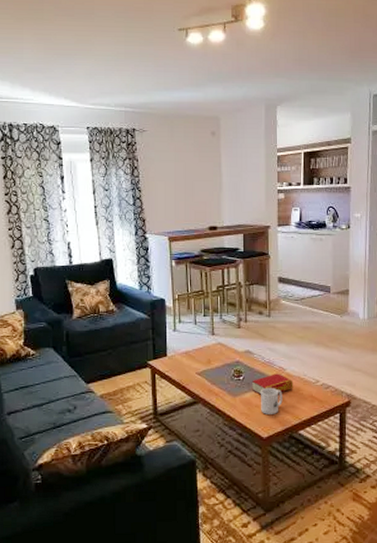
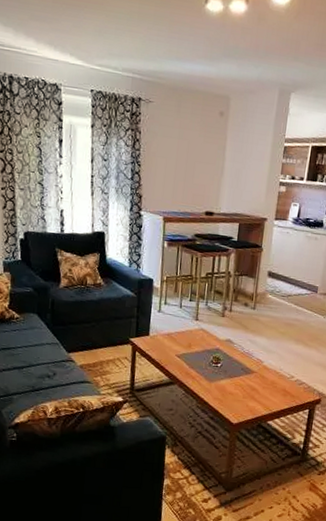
book: present [252,373,294,395] -> none [228,364,269,384]
mug: present [261,387,283,414] -> none [234,377,257,403]

